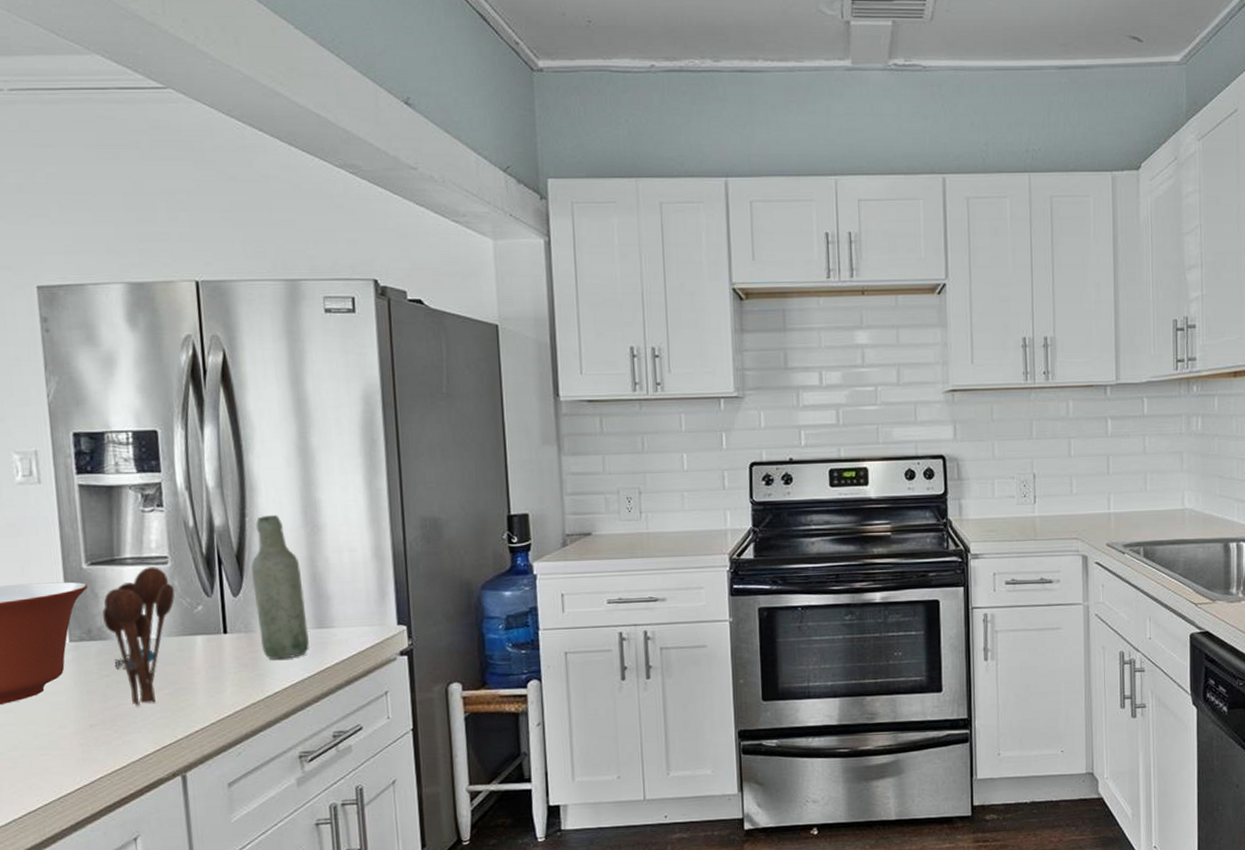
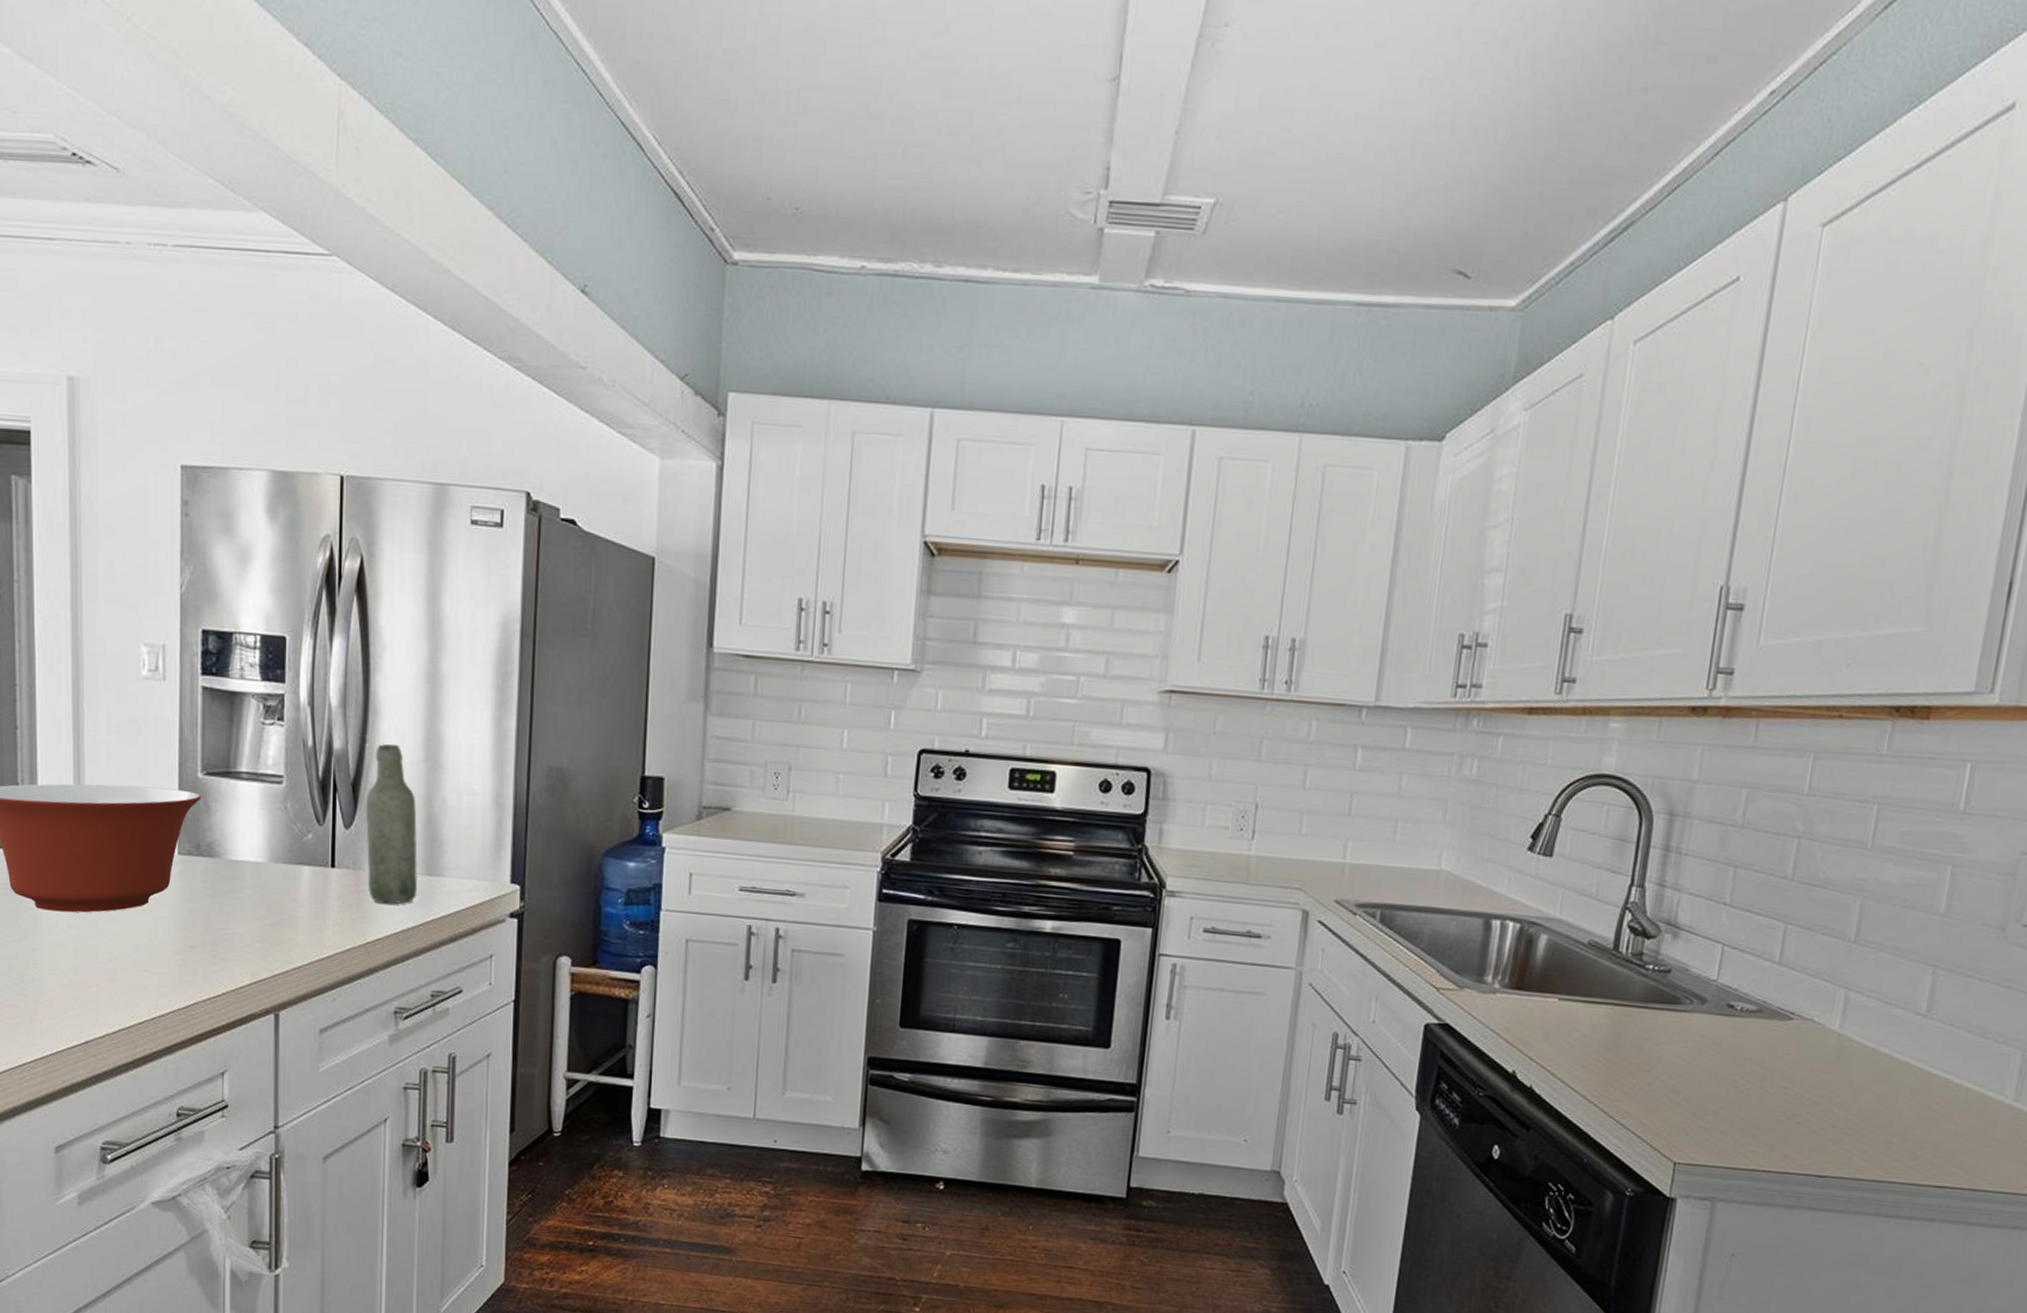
utensil holder: present [102,566,175,707] -> none [212,783,287,933]

